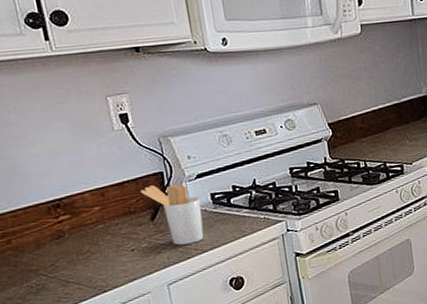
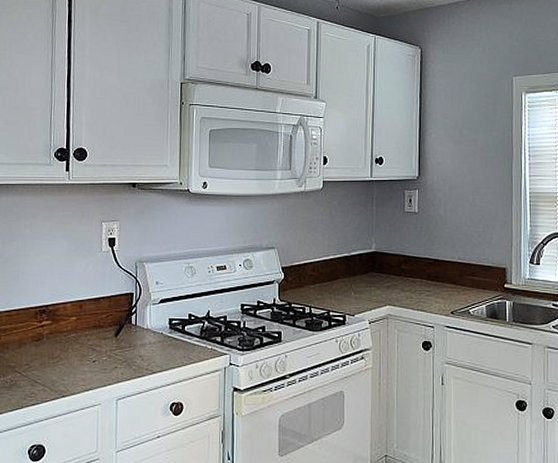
utensil holder: present [140,184,205,245] -> none [111,304,159,363]

